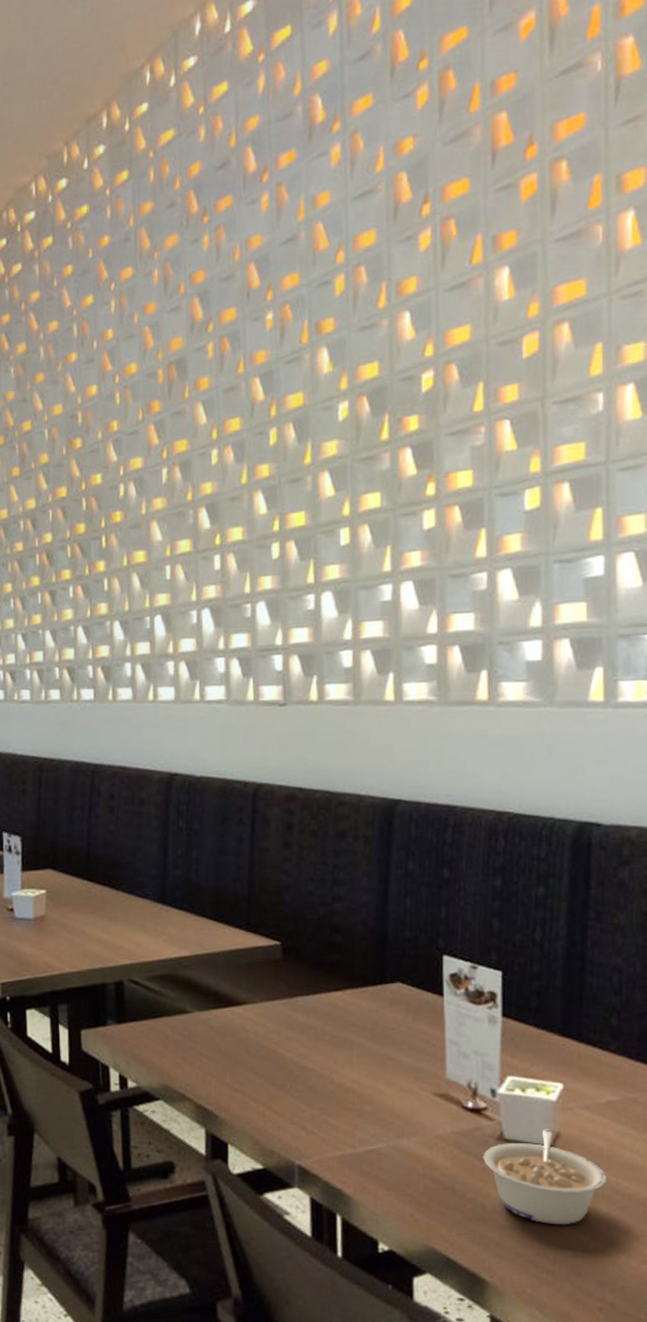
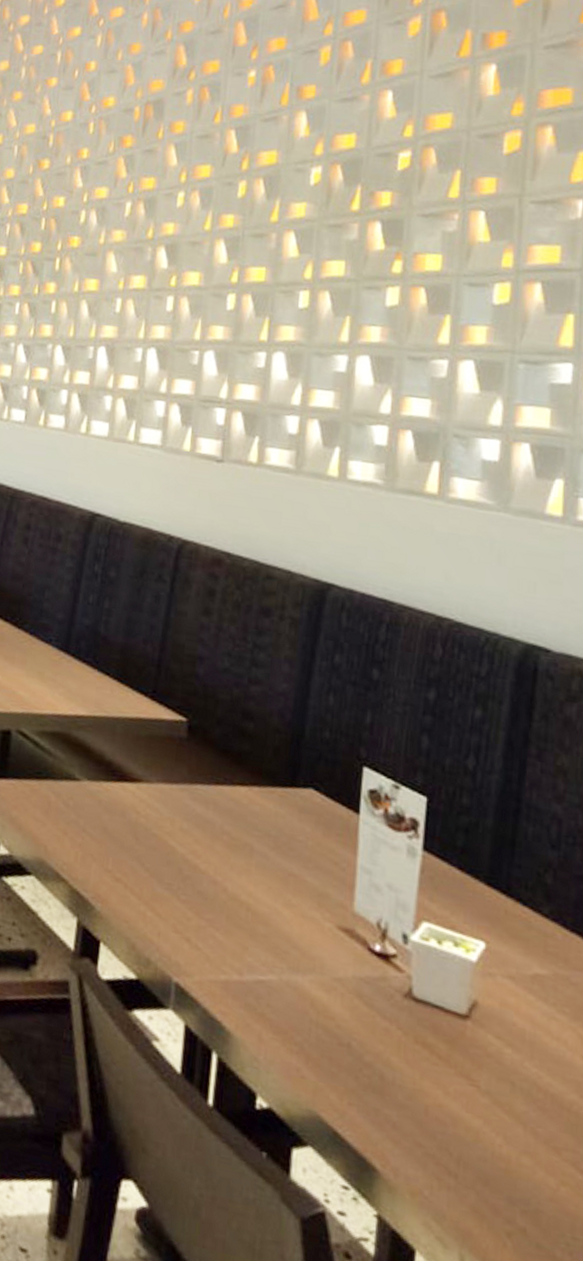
legume: present [483,1129,607,1225] -> none [386,993,528,1118]

